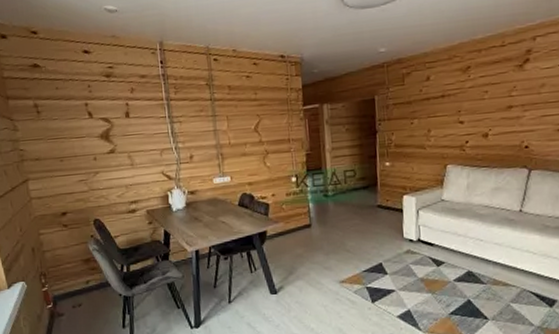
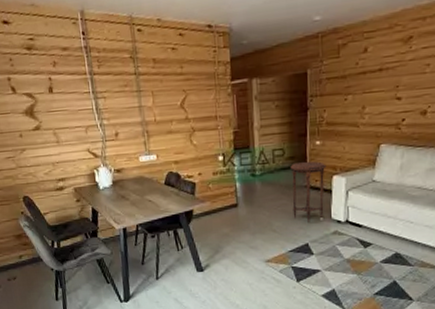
side table: none [362,182,397,242] -> present [290,161,327,222]

